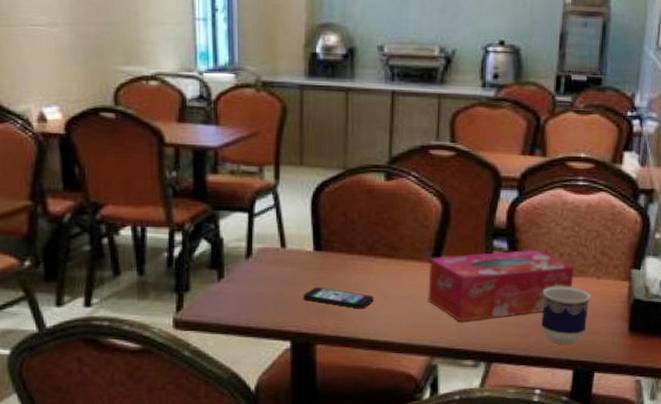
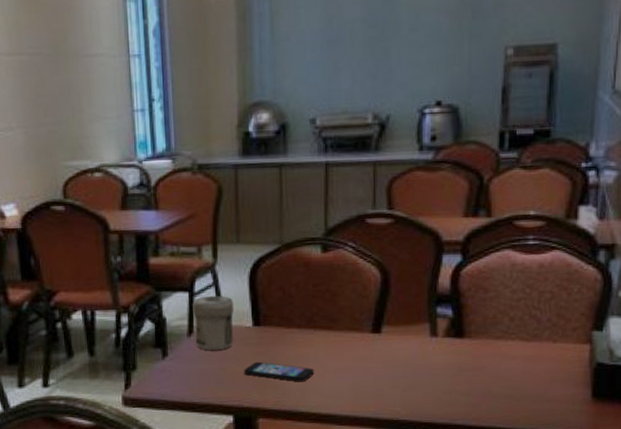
jar: none [252,217,295,275] -> present [193,295,234,351]
tissue box: present [428,249,575,322] -> none [369,314,528,392]
cup: present [541,286,591,344] -> none [492,351,547,413]

